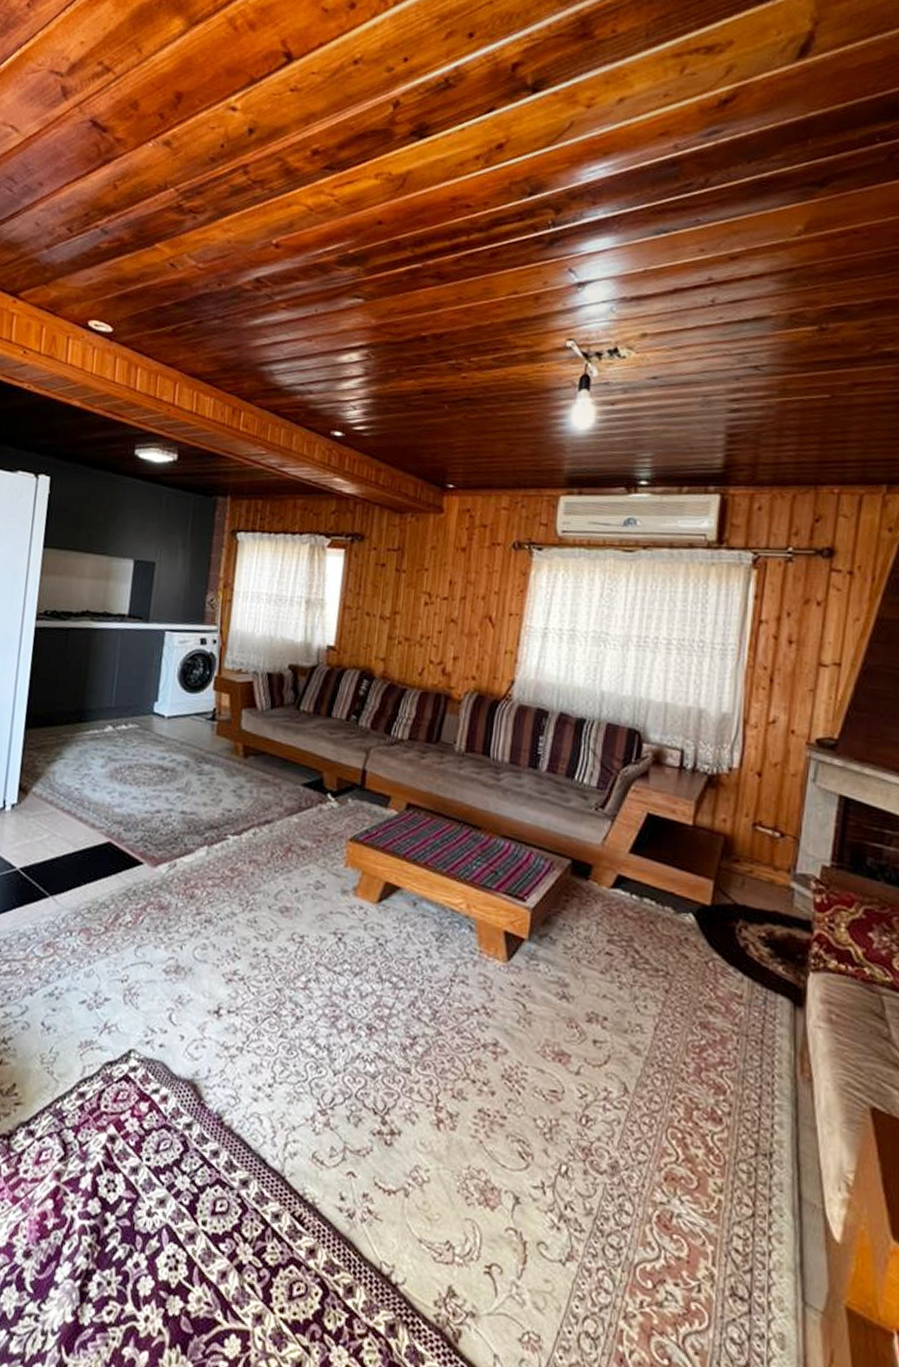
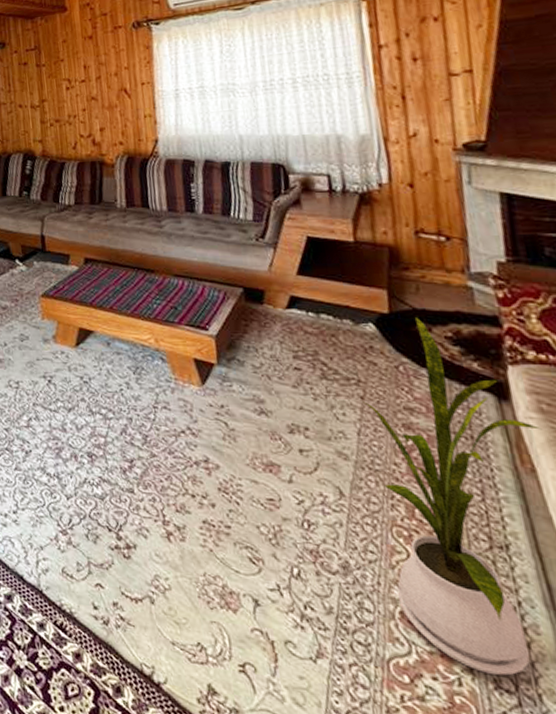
house plant: none [659,912,827,1283] -> present [361,316,542,676]

